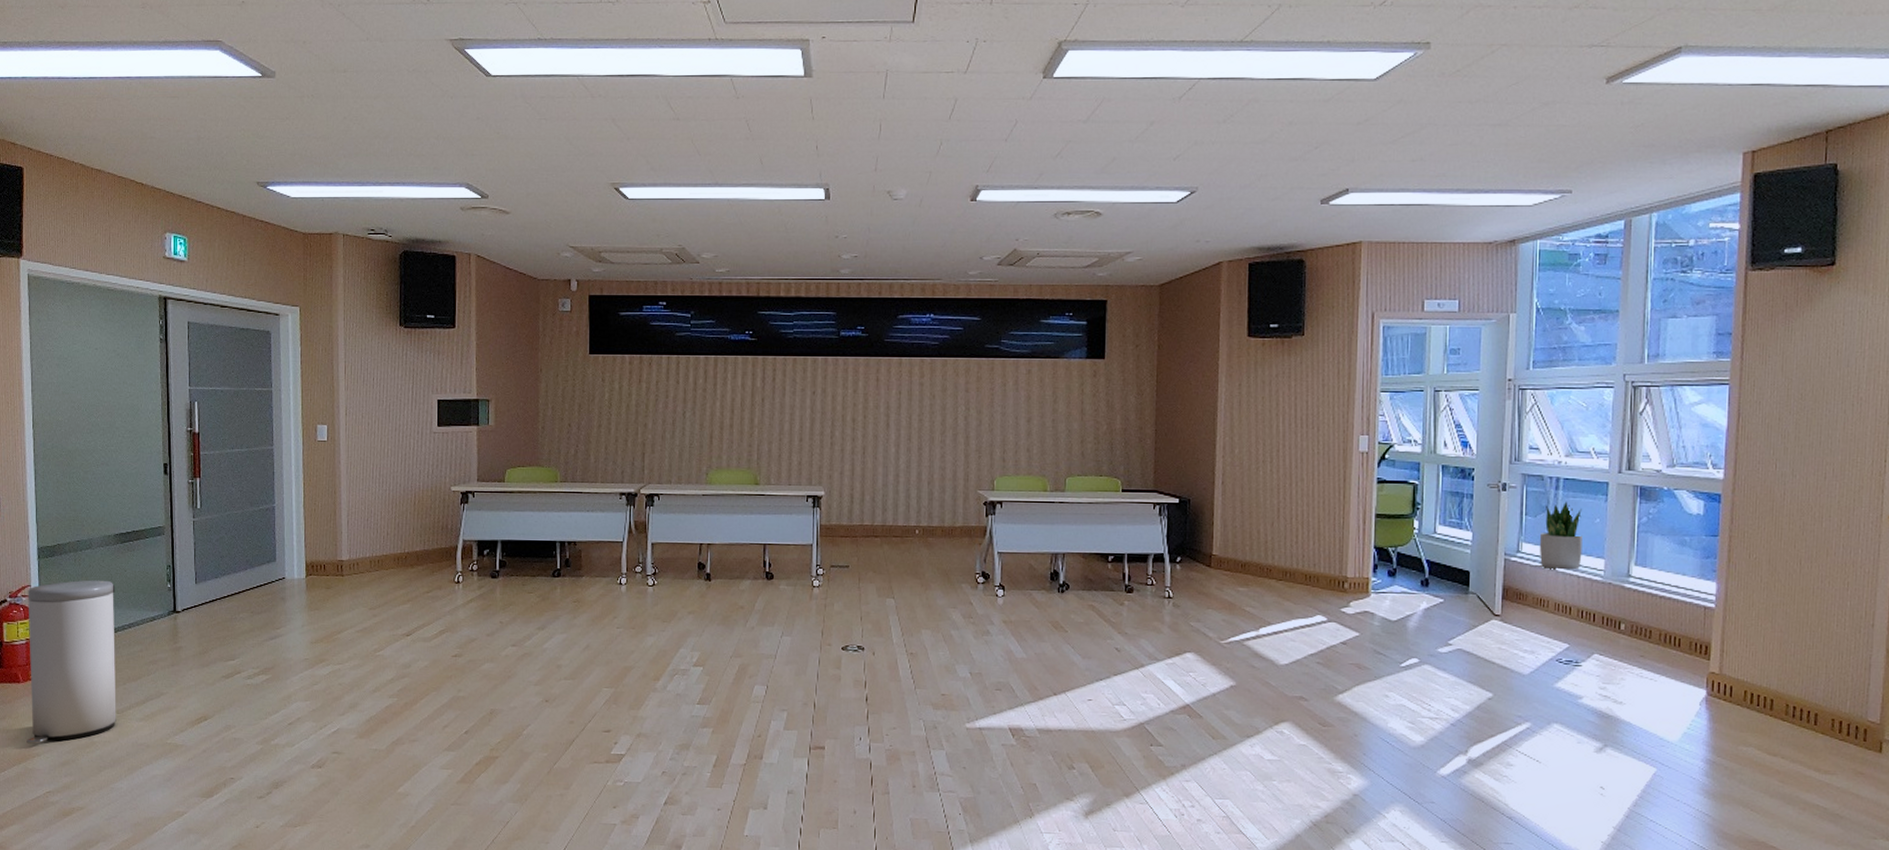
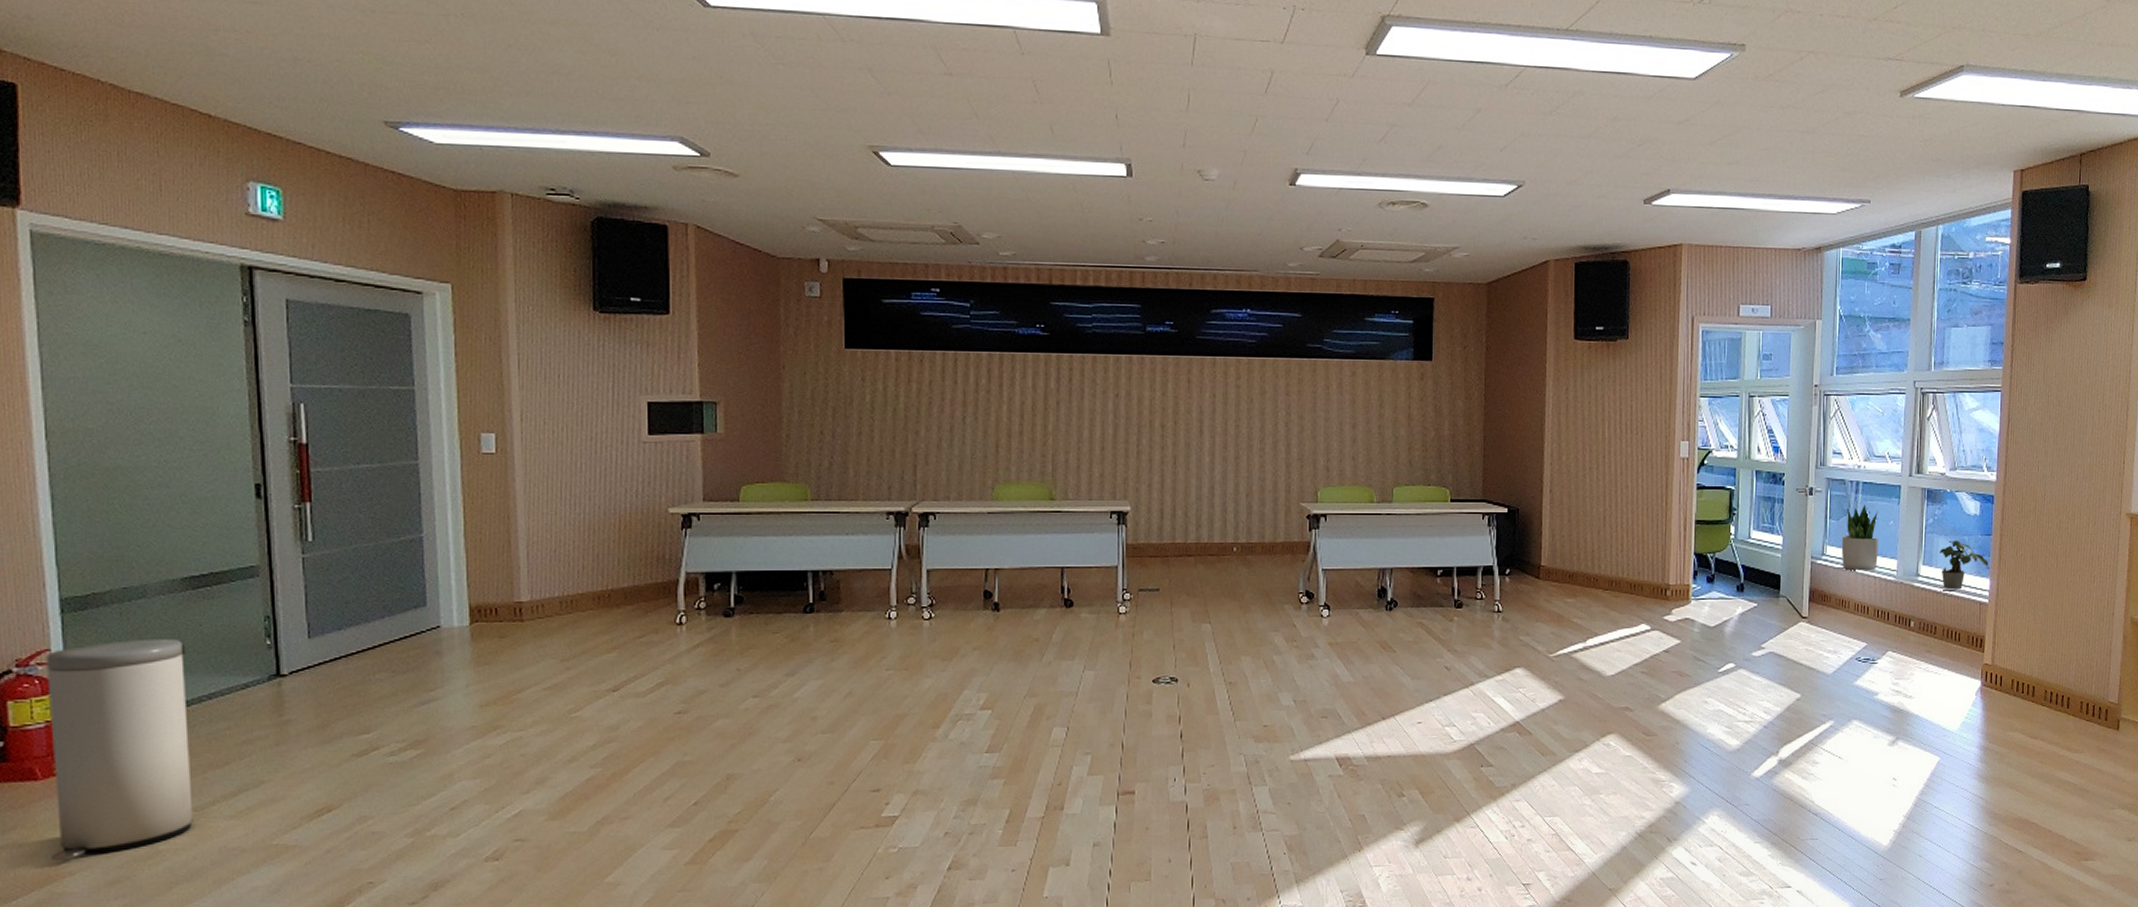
potted plant: none [1654,540,1715,593] -> present [1939,540,1989,590]

